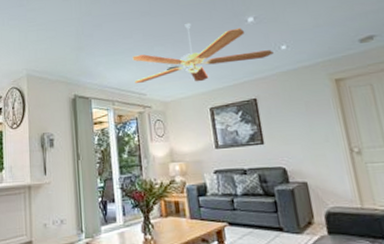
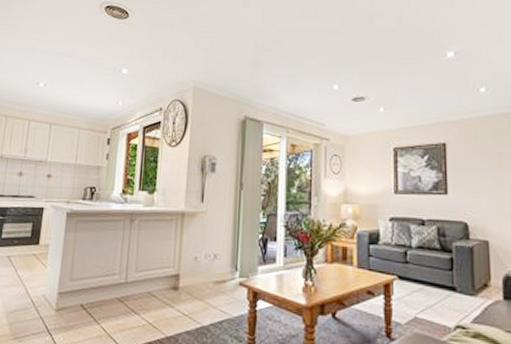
ceiling fan: present [132,22,274,83] -> none [314,49,471,118]

